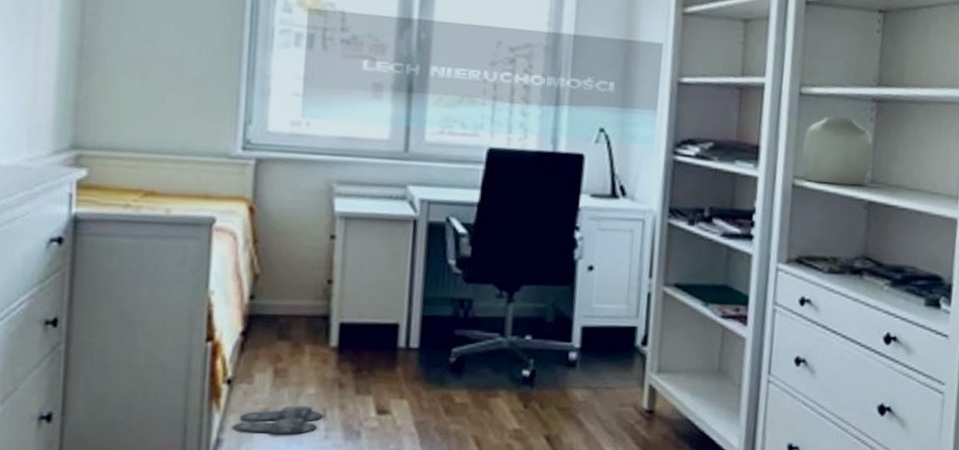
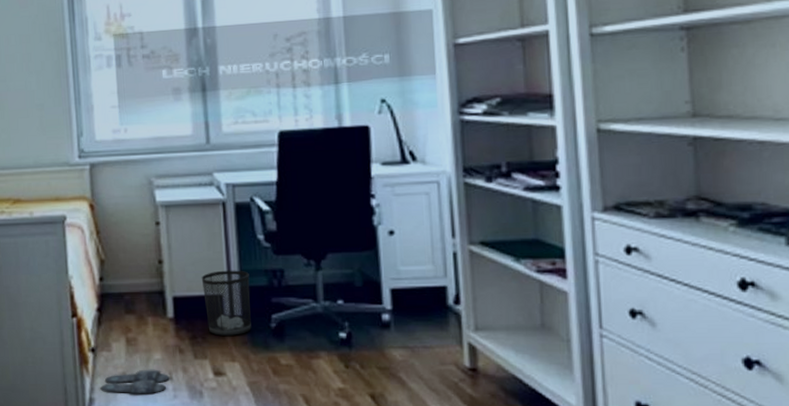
waste bin: none [377,296,433,370] -> present [201,270,252,336]
decorative jar: present [800,116,874,186] -> none [601,51,691,125]

